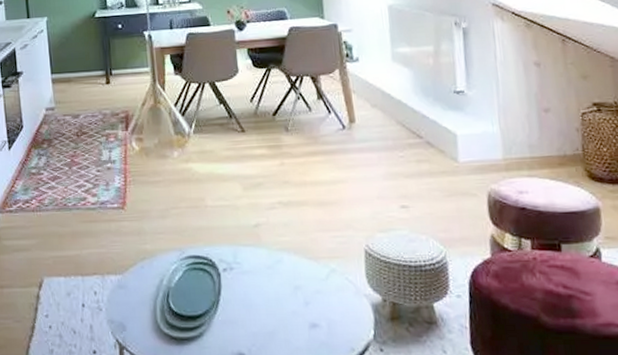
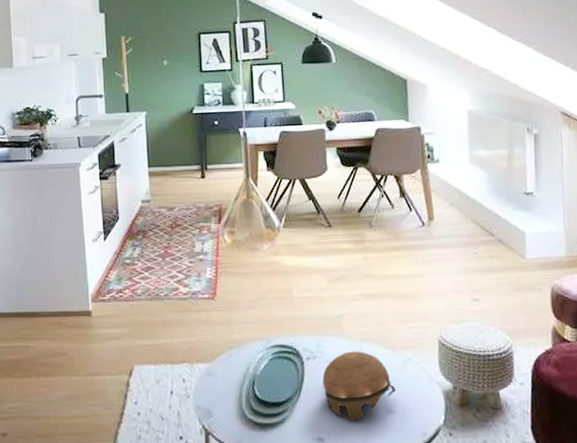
decorative bowl: none [240,262,321,335] -> present [322,351,396,421]

